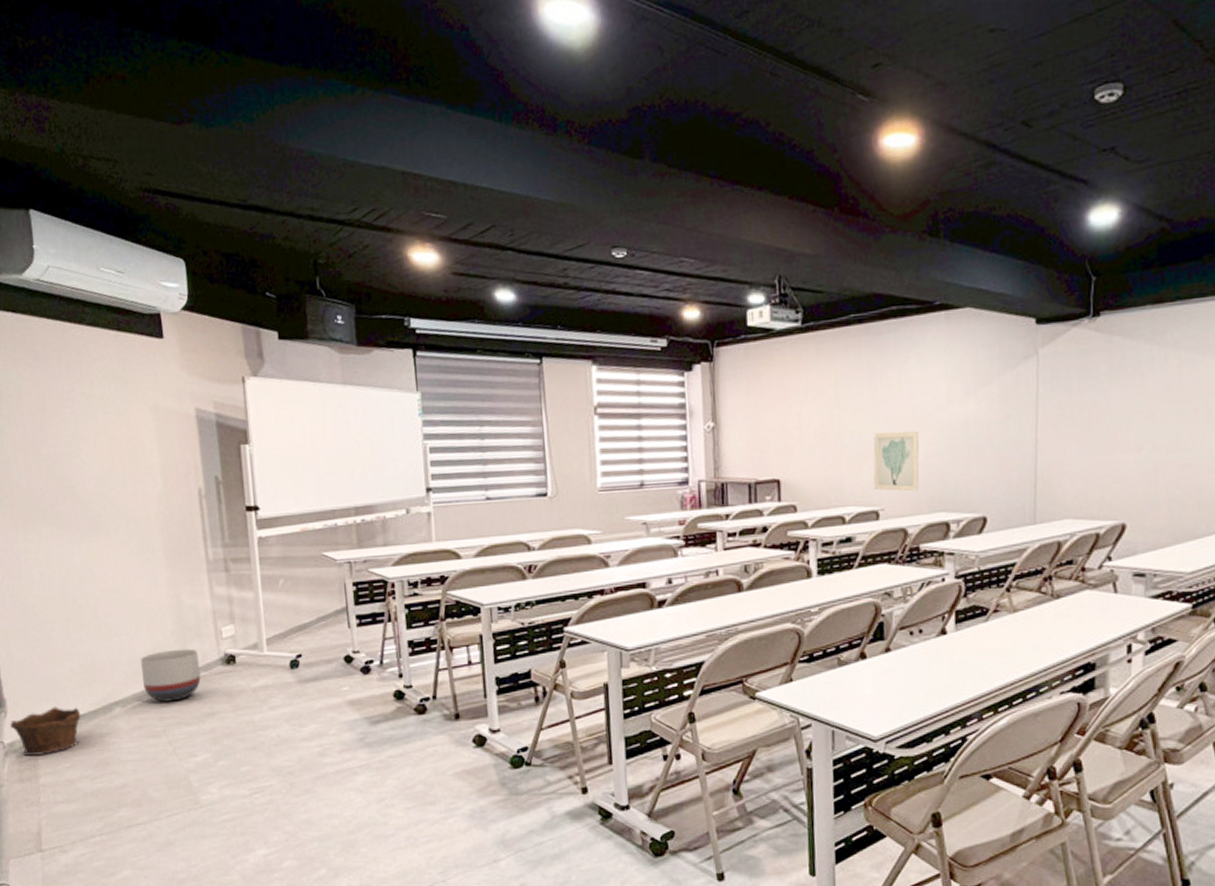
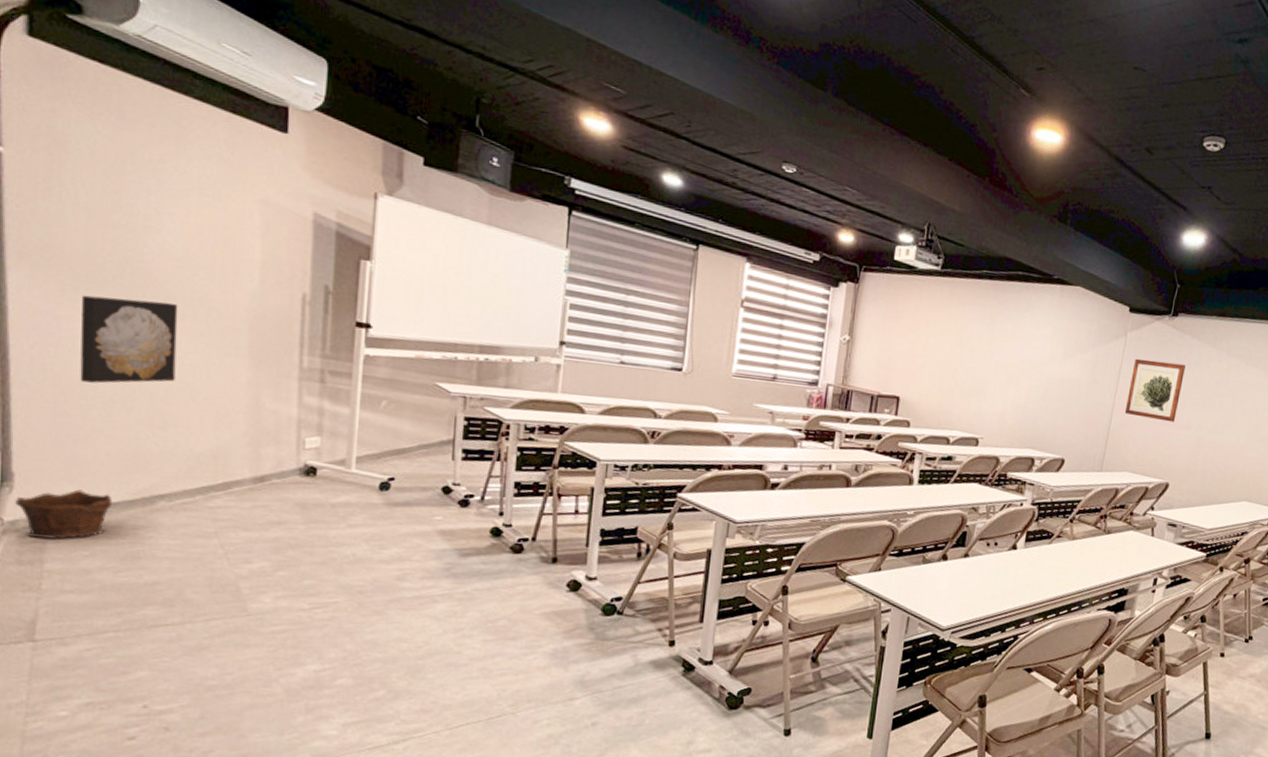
wall art: none [30,520,111,607] -> present [80,295,178,384]
planter: present [141,648,201,702] -> none [199,450,272,504]
wall art: present [873,431,920,492] -> none [978,374,1023,428]
wall art: none [1051,373,1122,449] -> present [1124,358,1186,422]

